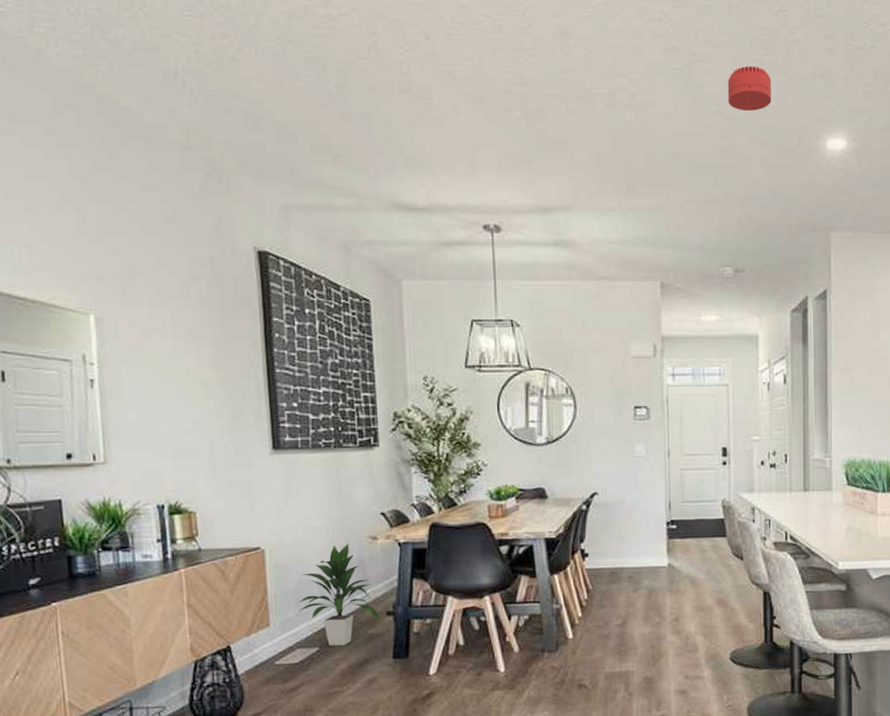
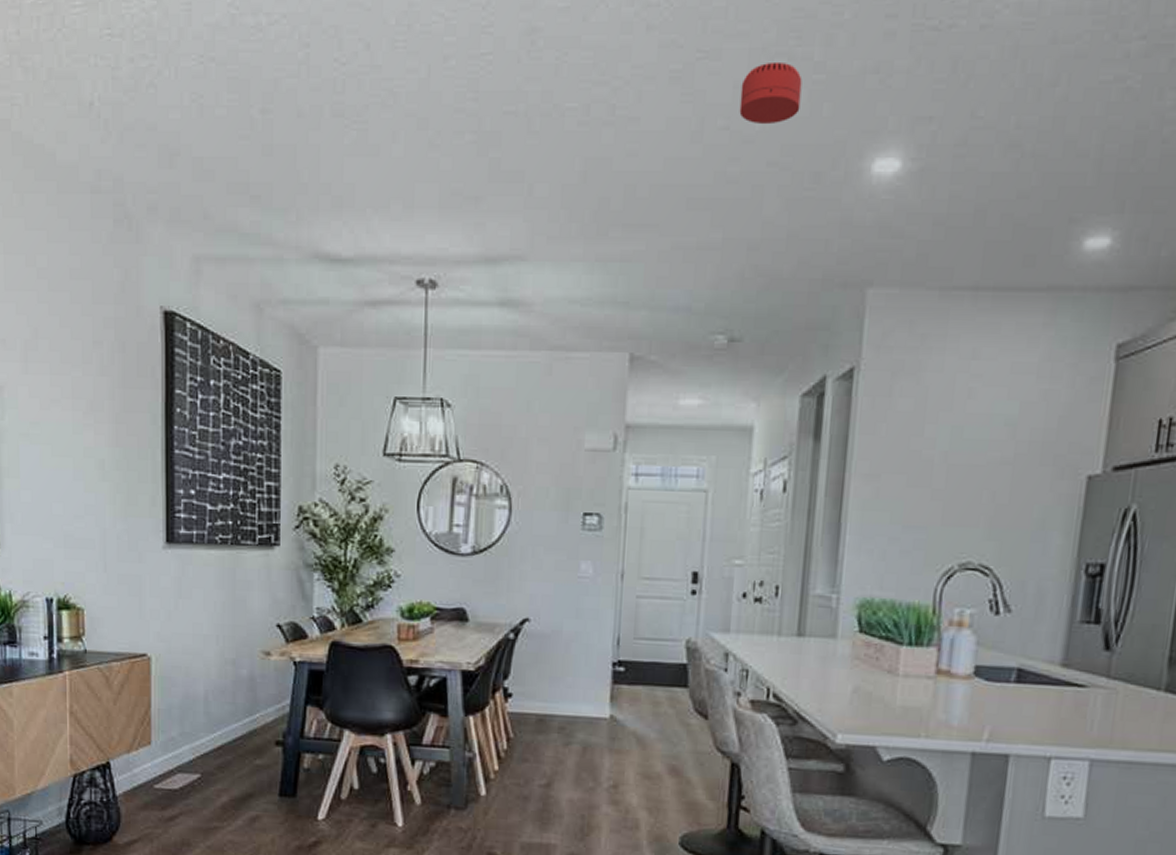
indoor plant: present [297,543,381,646] -> none [181,657,269,775]

